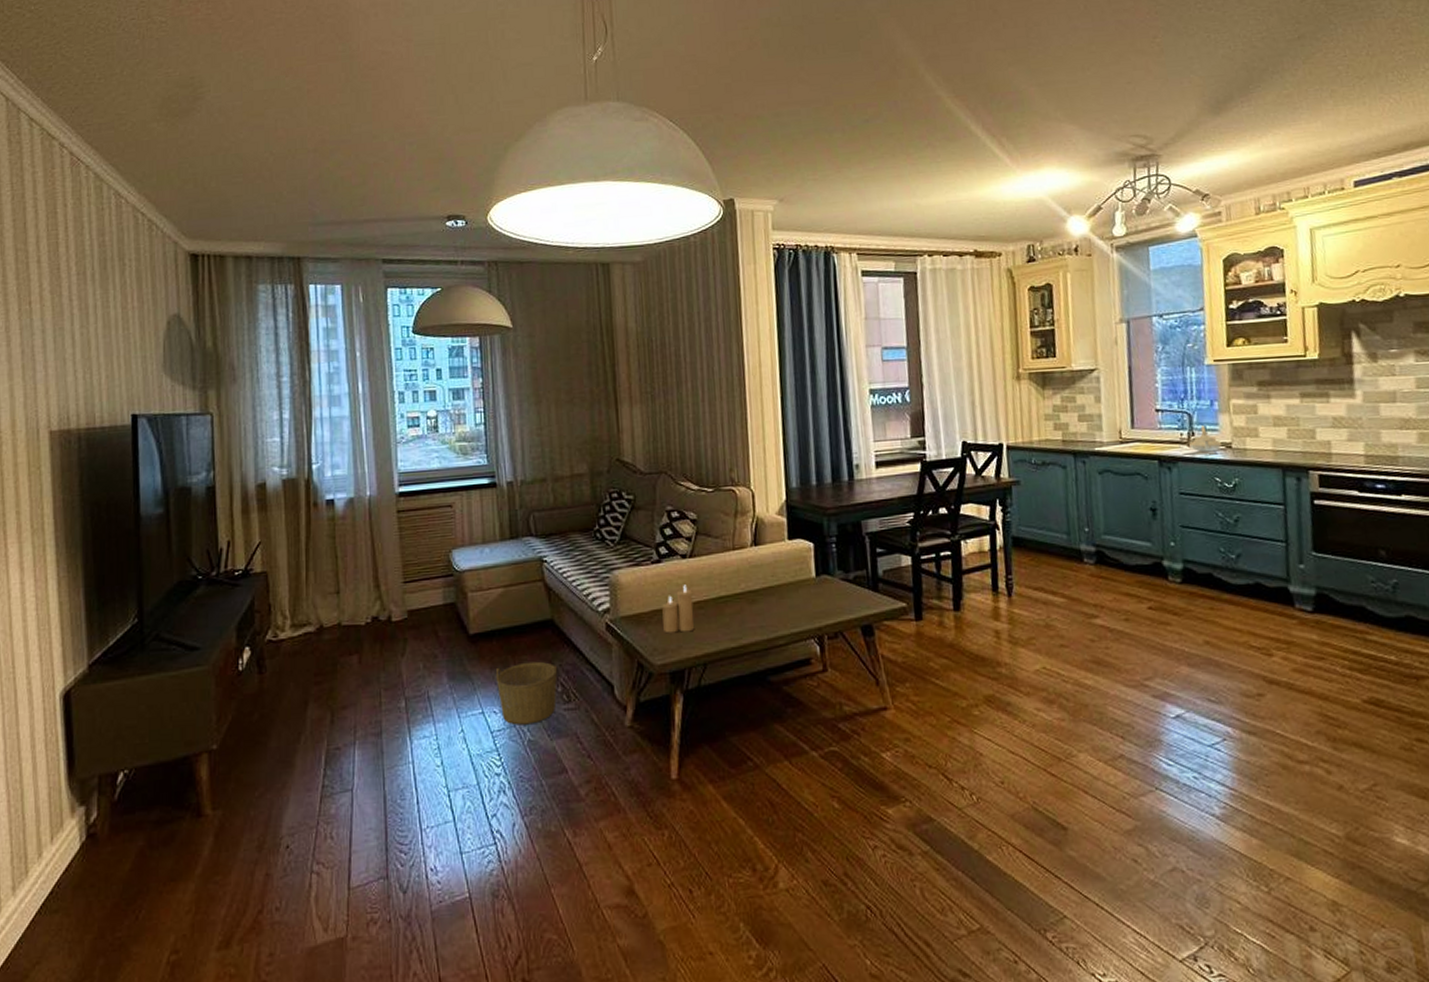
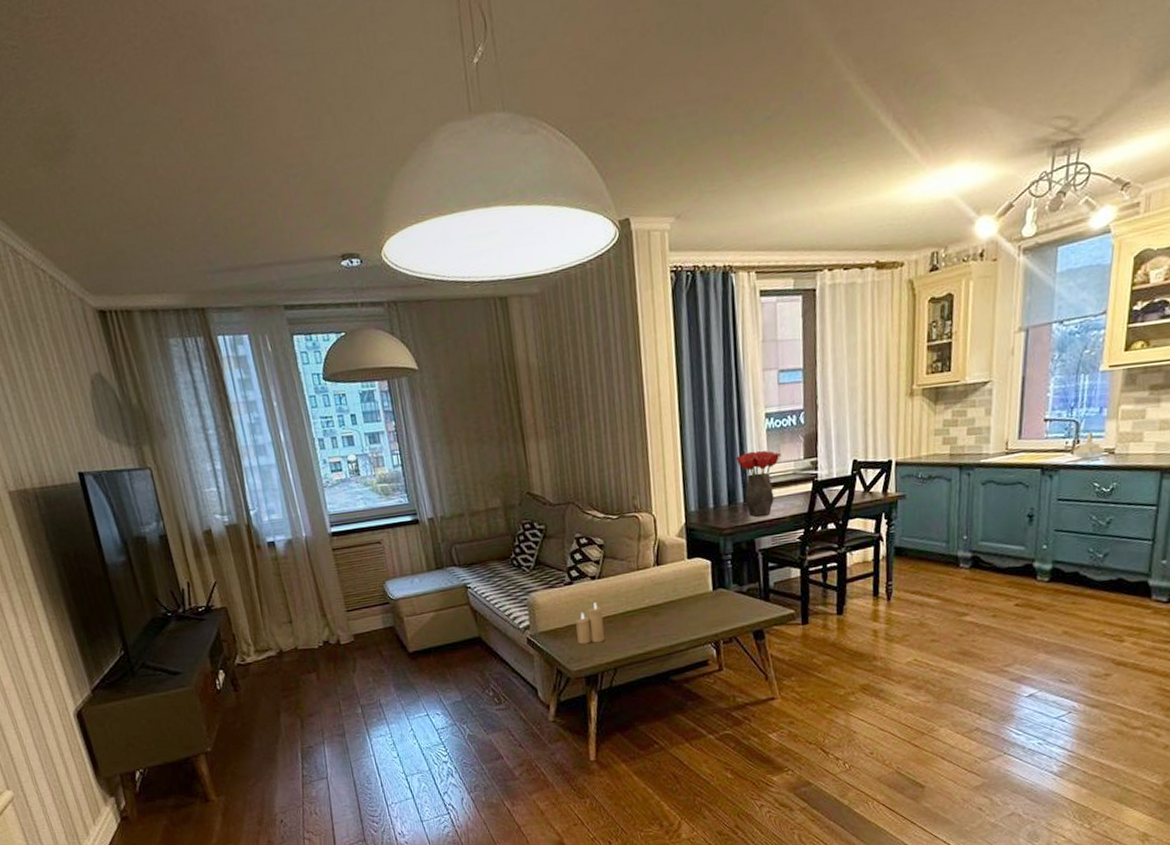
basket: present [495,661,558,725] -> none [435,672,489,724]
bouquet: none [839,427,888,498] -> present [735,450,782,518]

